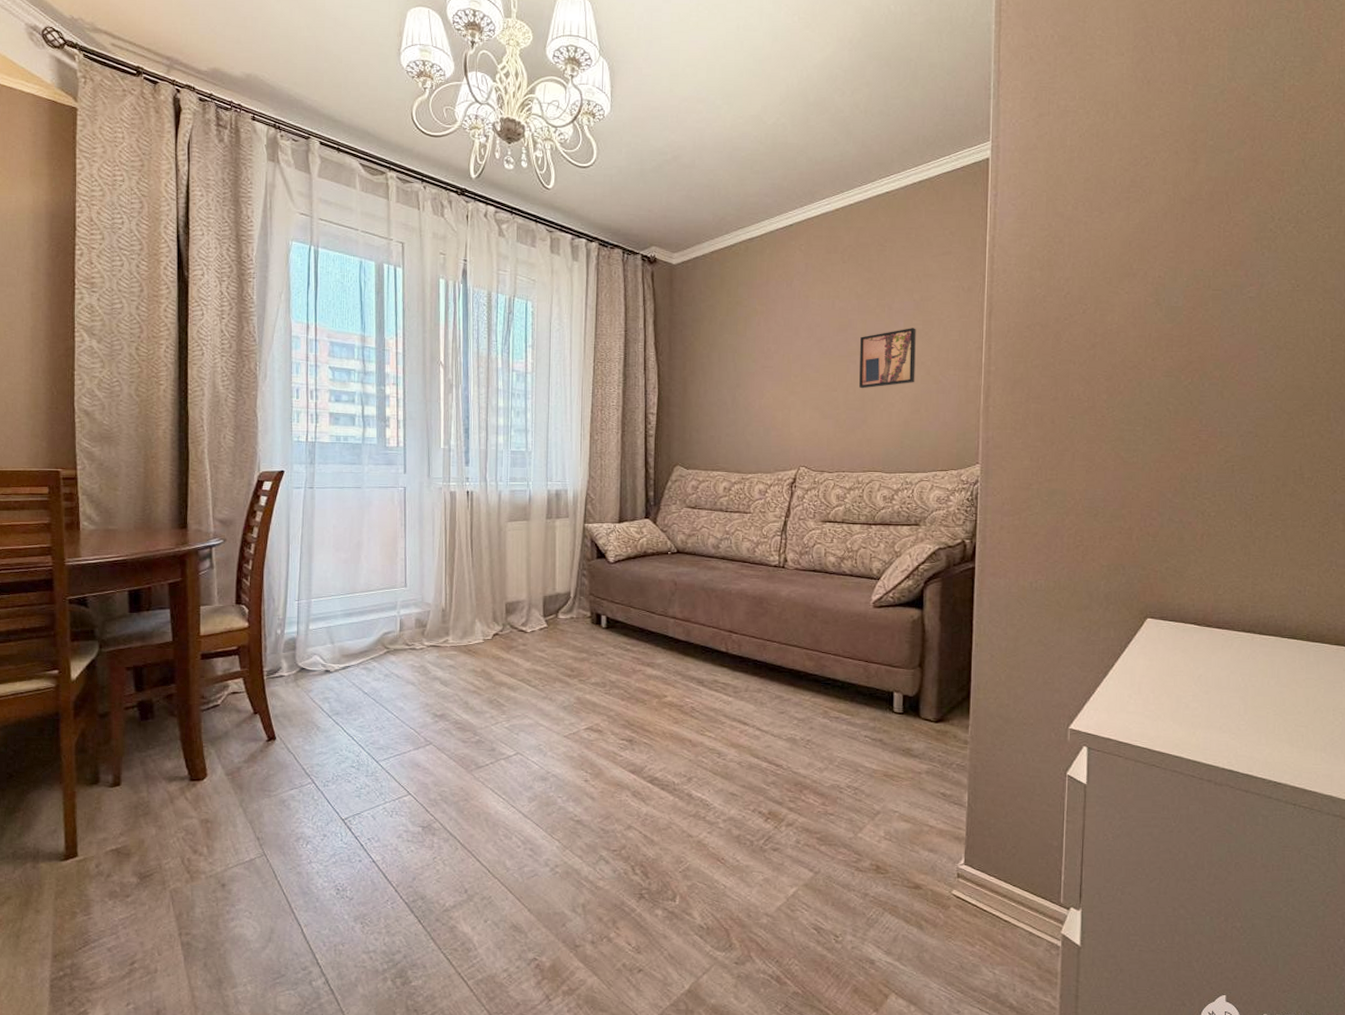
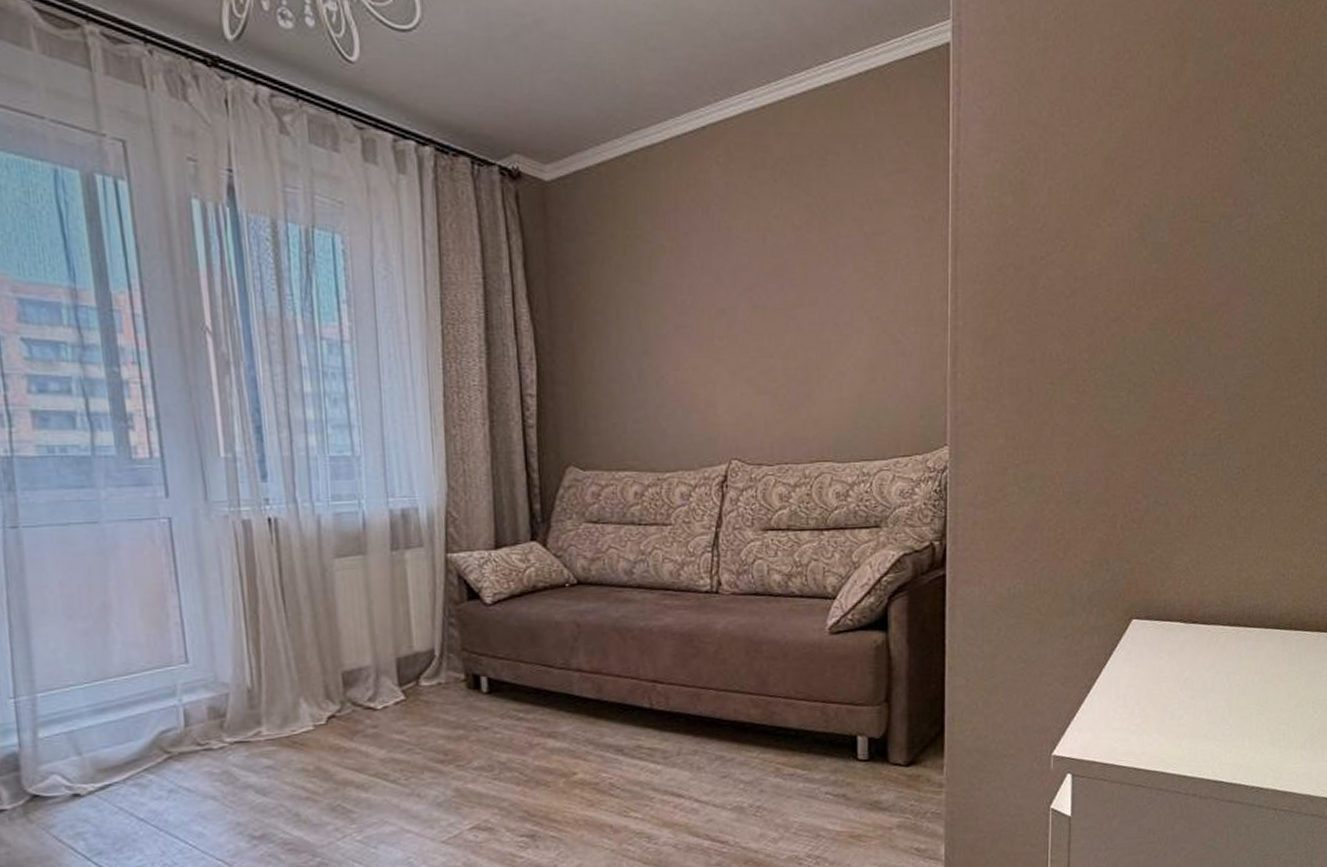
wall art: present [859,328,916,389] -> none [800,271,869,354]

